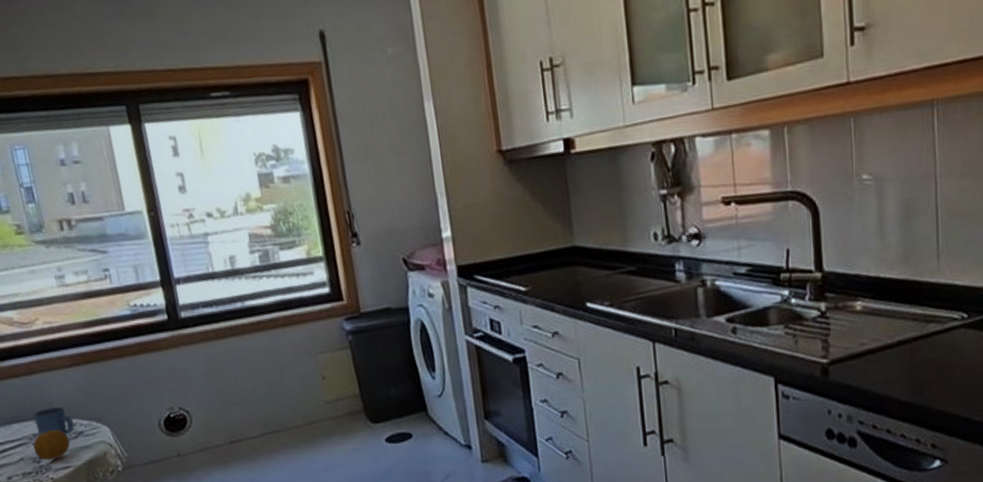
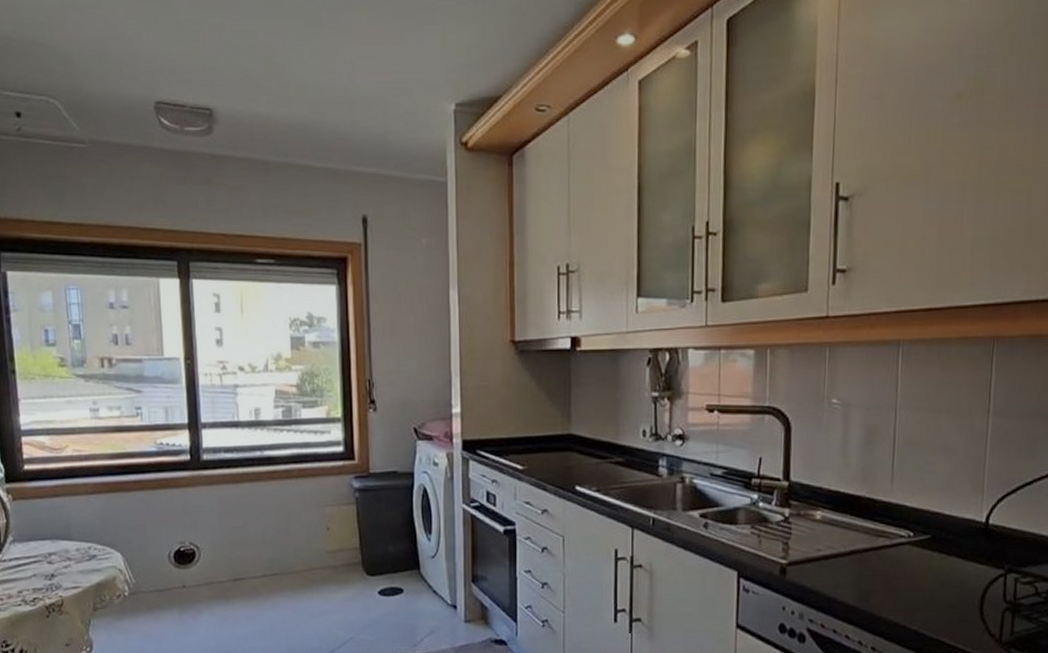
fruit: present [33,429,70,460] -> none [47,550,82,579]
mug: present [34,407,74,436] -> none [52,530,88,558]

